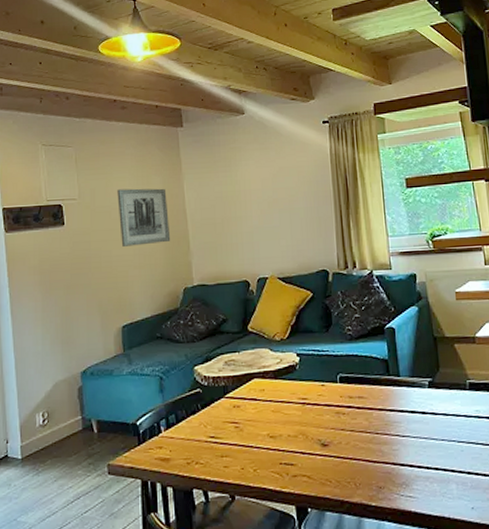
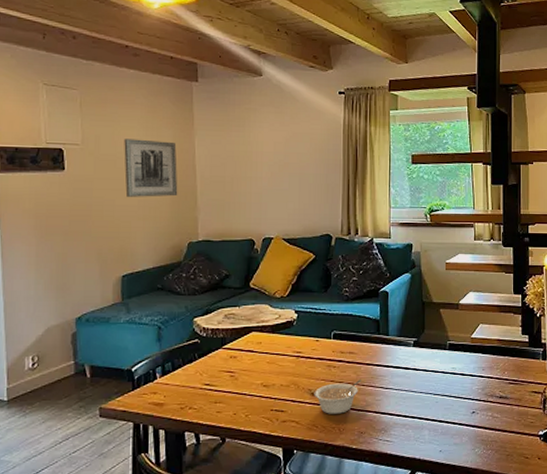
legume: none [324,427,376,467] -> present [314,380,362,414]

